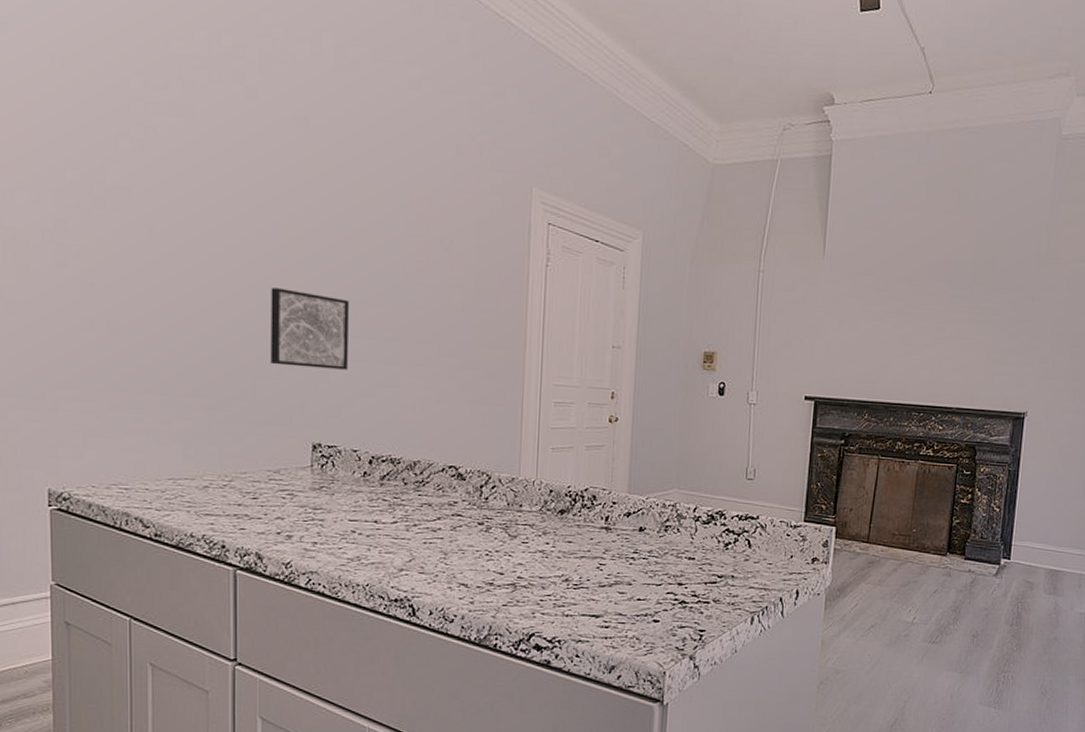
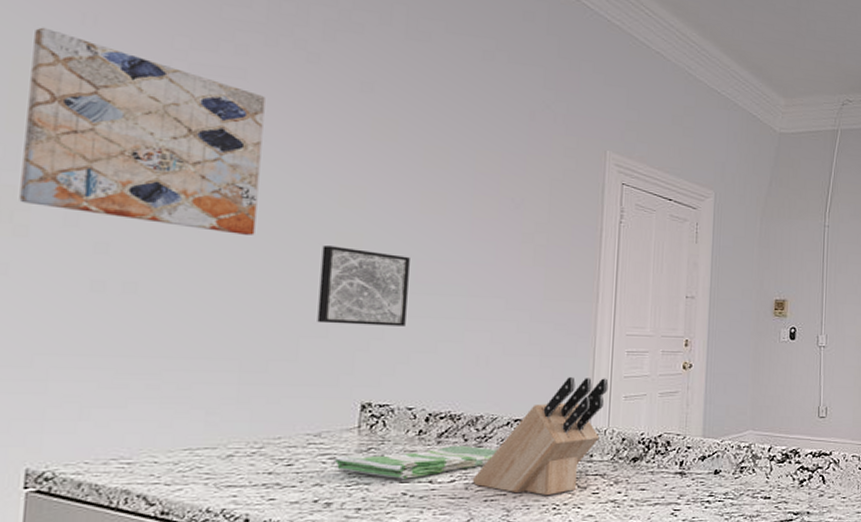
wall art: none [15,70,212,277] -> present [19,27,265,235]
dish towel: none [292,489,435,518] -> present [334,446,498,479]
knife block: none [412,426,537,542] -> present [472,377,609,496]

